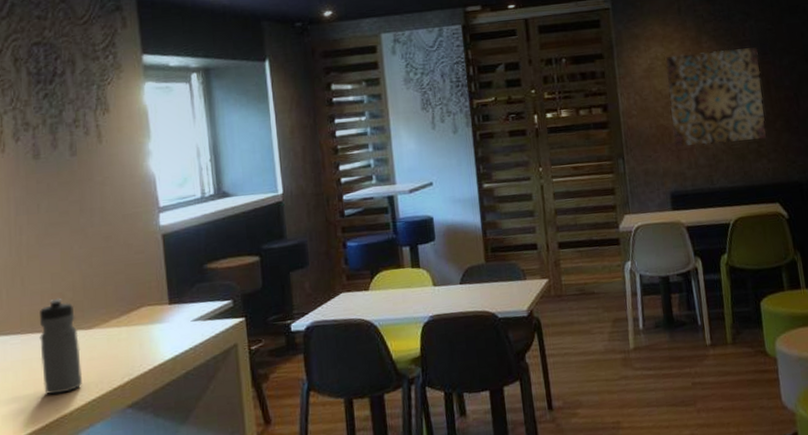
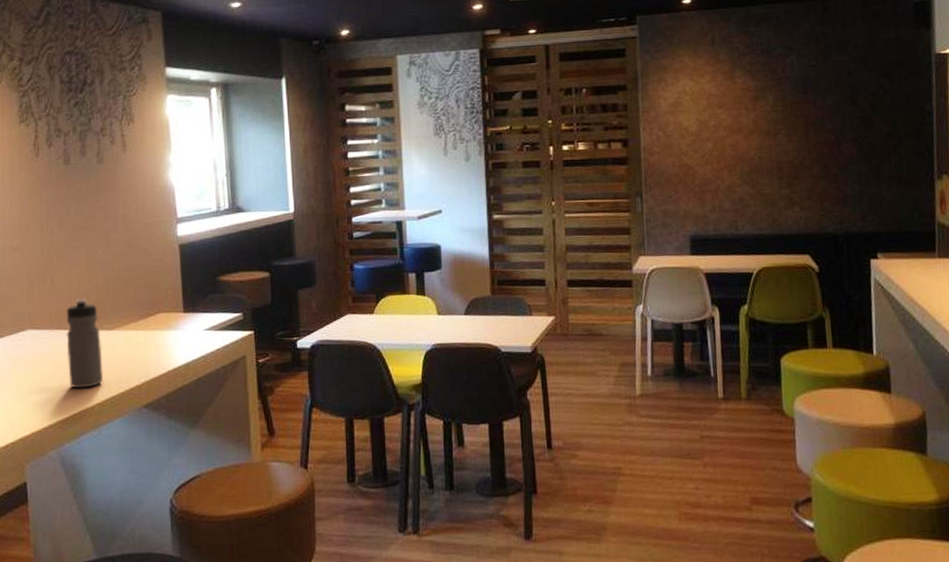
wall art: present [665,47,767,147] -> none [694,85,801,188]

